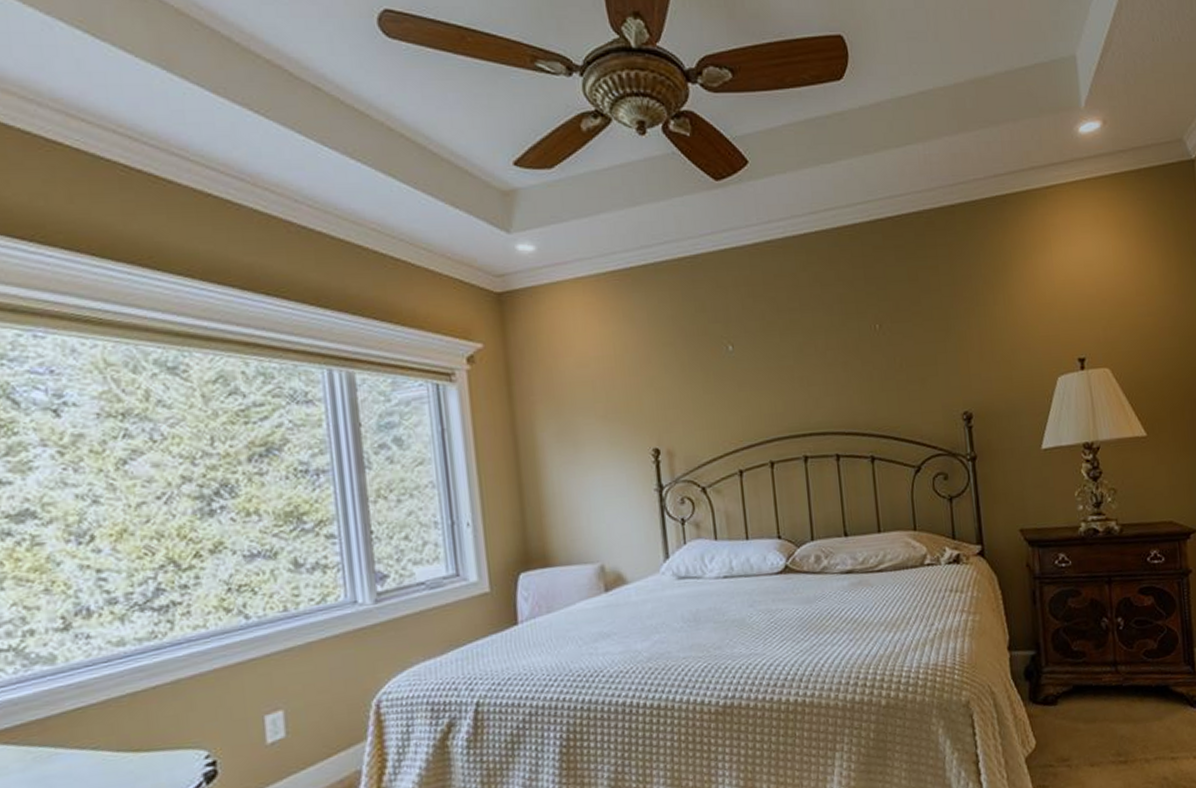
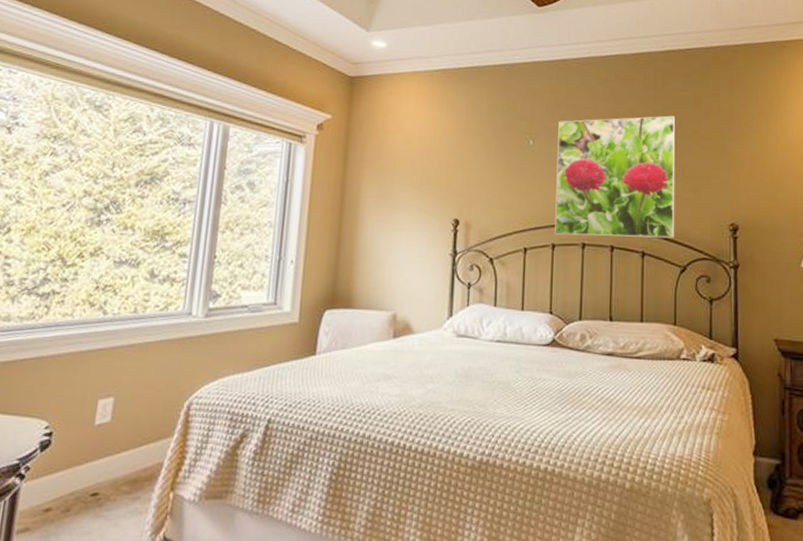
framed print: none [759,297,905,451] -> present [554,115,675,238]

